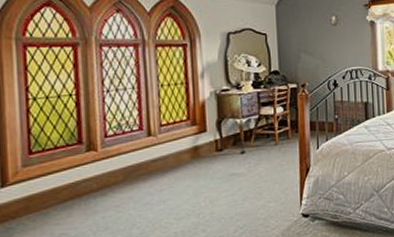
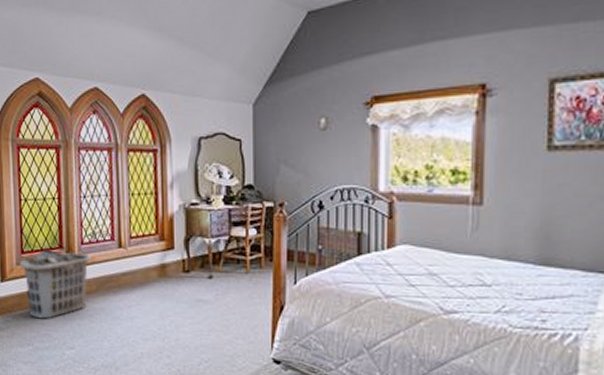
clothes hamper: none [26,146,117,220] -> present [19,248,92,319]

